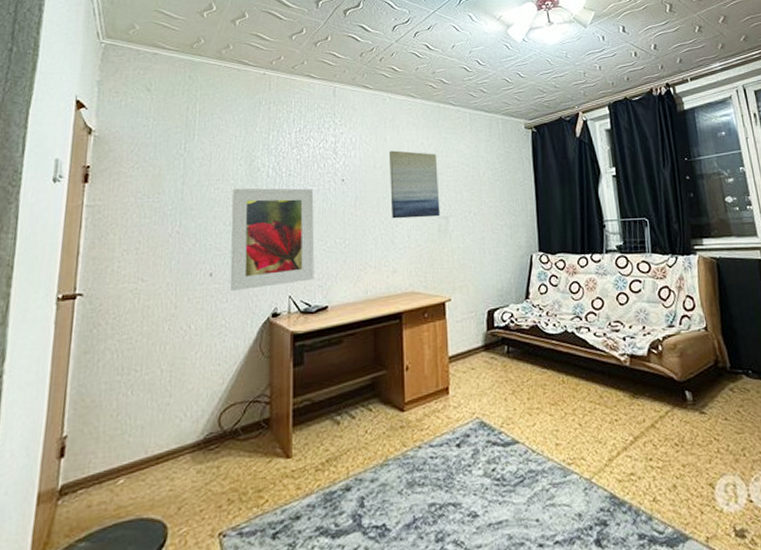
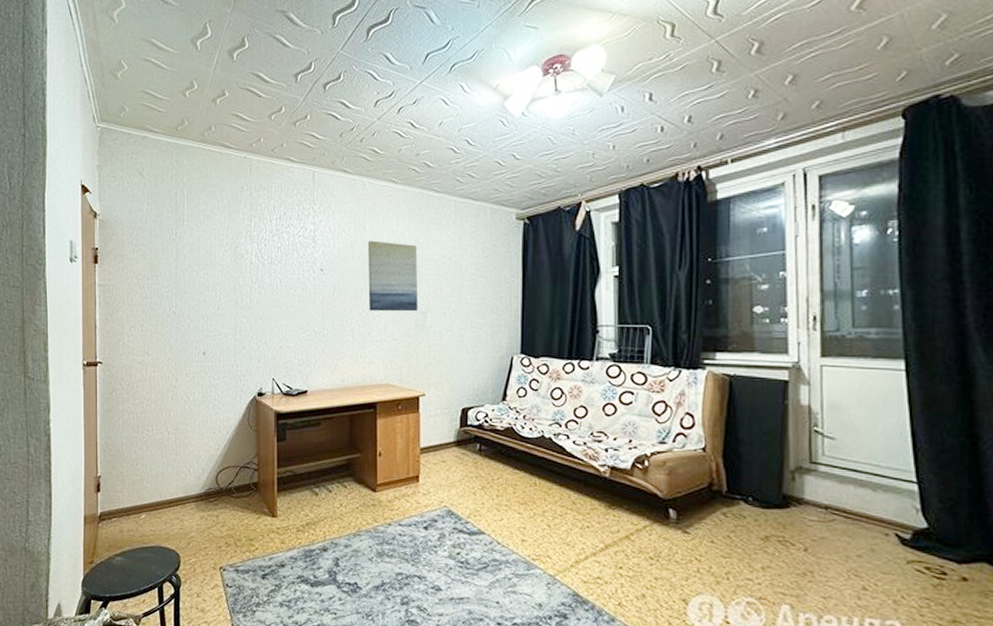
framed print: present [230,188,315,292] -> none [219,274,295,370]

